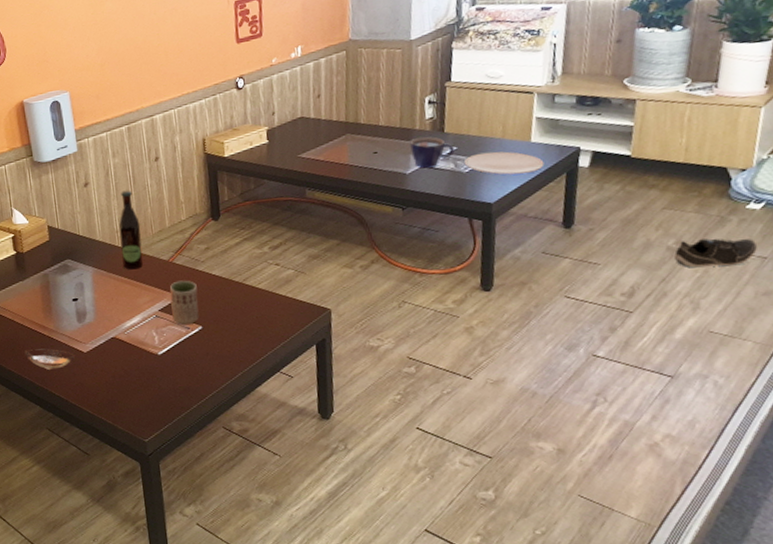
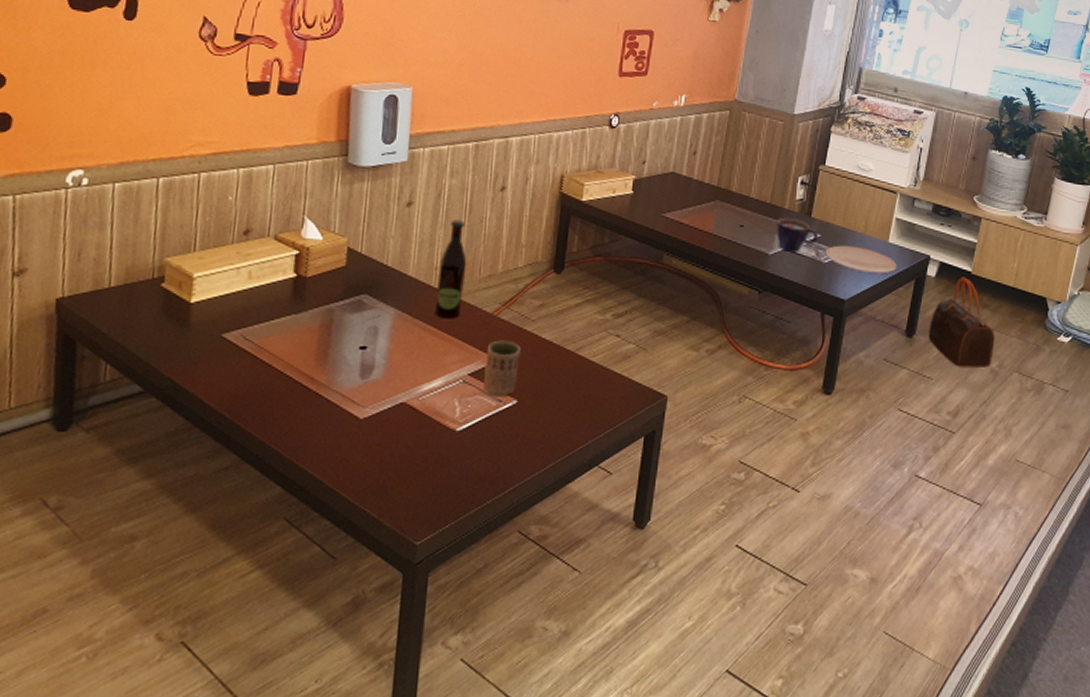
dish: present [24,348,76,371] -> none [276,406,347,439]
handbag: none [588,161,669,250] -> present [928,277,995,368]
shoe: present [673,238,758,268] -> none [995,365,1063,396]

